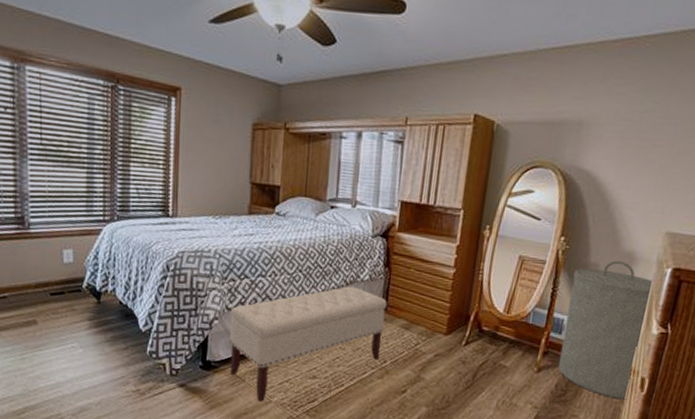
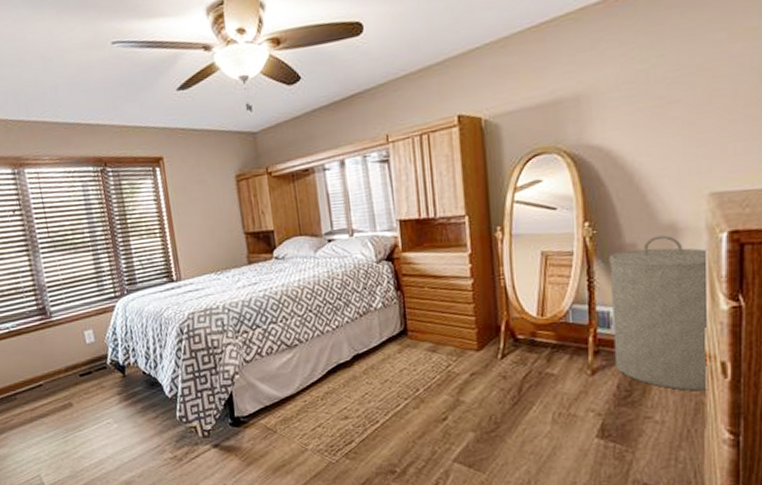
bench: present [230,286,388,402] -> none [249,317,411,451]

